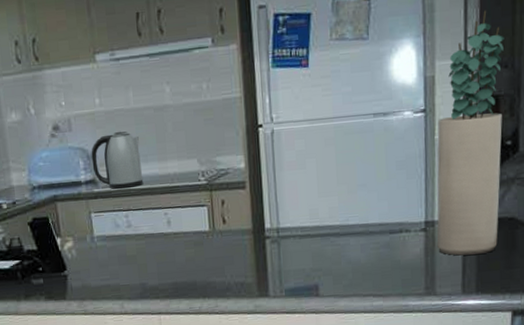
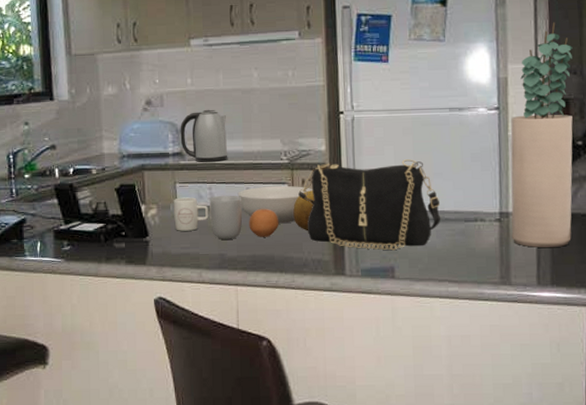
mug: none [90,226,127,263] -> present [174,197,209,231]
cup: none [127,221,162,269] -> present [210,195,243,240]
bowl: none [155,207,233,249] -> present [237,185,312,224]
fruit: none [168,233,199,264] -> present [249,208,278,237]
fruit: none [213,211,235,254] -> present [293,190,314,231]
handbag: none [218,171,366,269] -> present [298,159,441,251]

